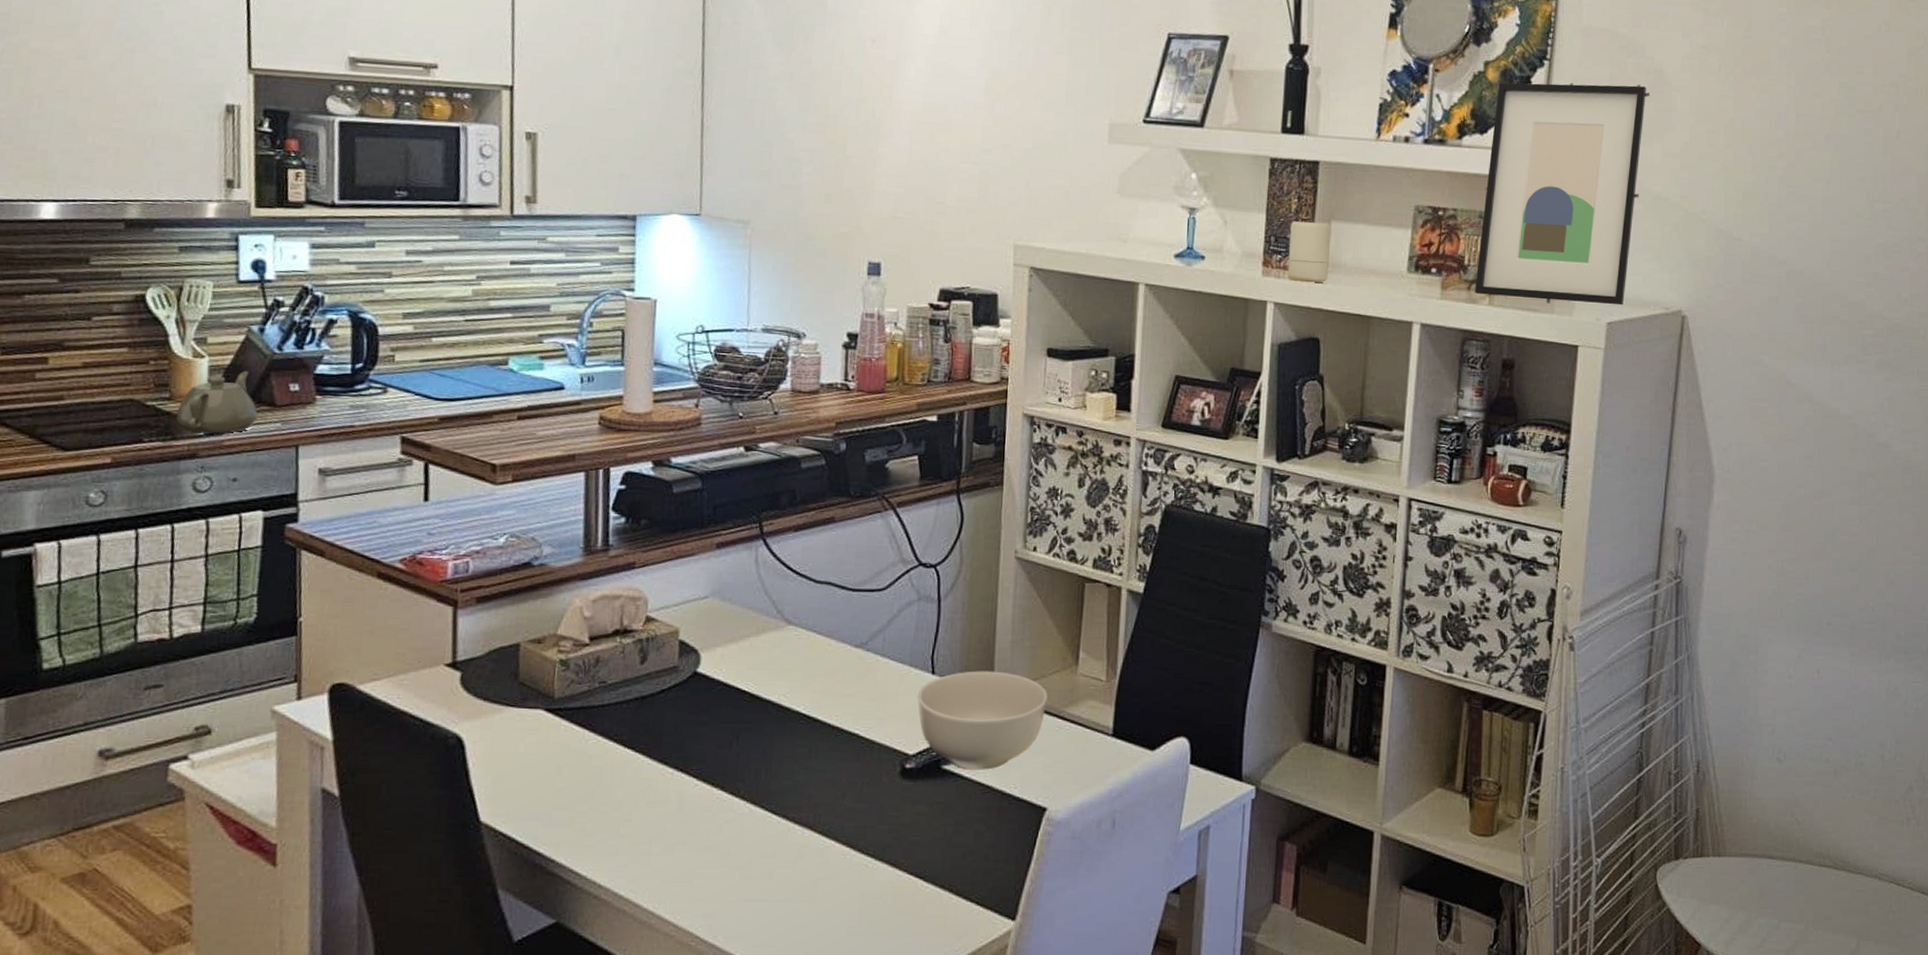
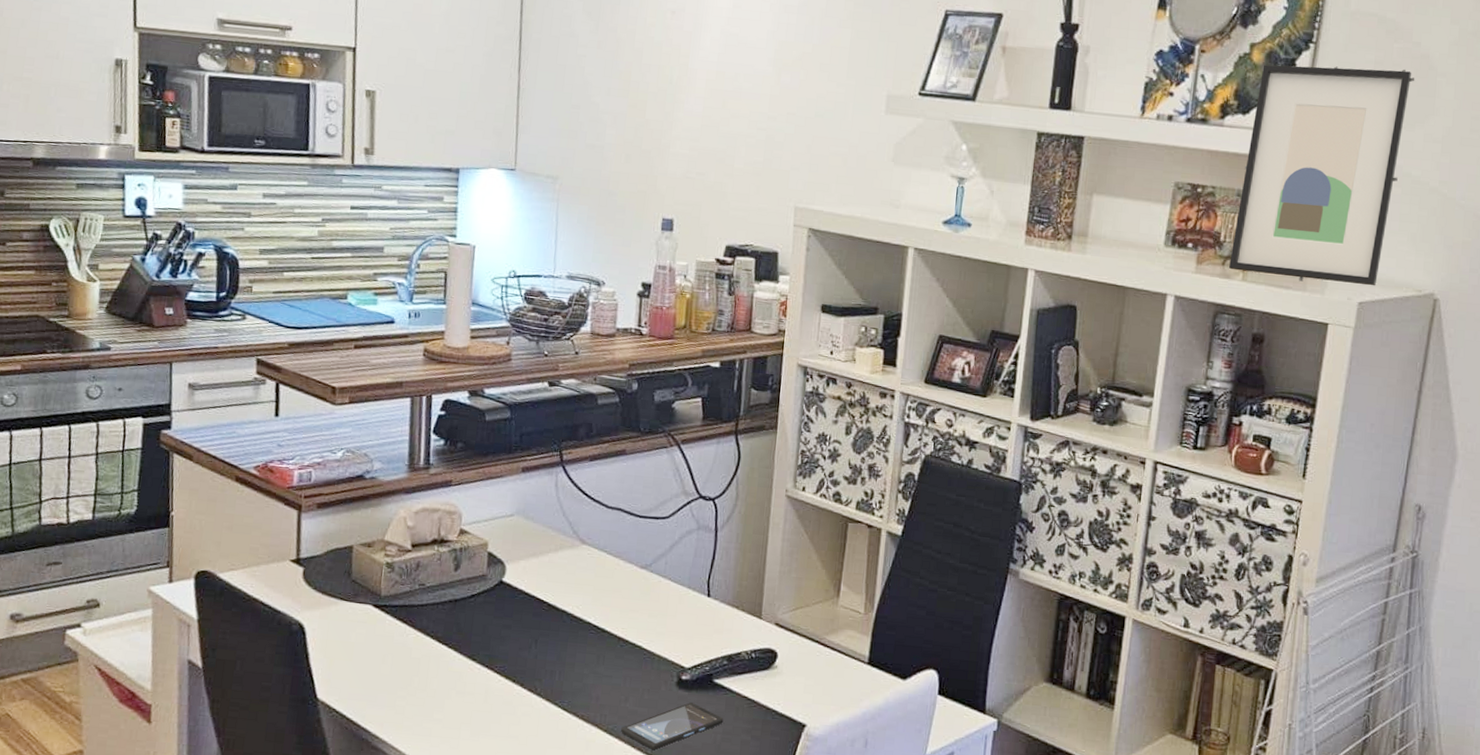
teapot: present [175,370,259,436] -> none [72,294,140,351]
smartphone: none [838,793,955,851] -> present [621,702,724,751]
bowl: present [917,671,1049,770] -> none [693,596,811,687]
candle: present [1287,221,1331,282] -> none [1048,193,1092,253]

